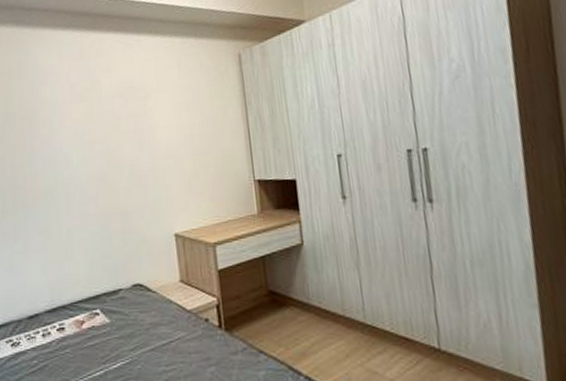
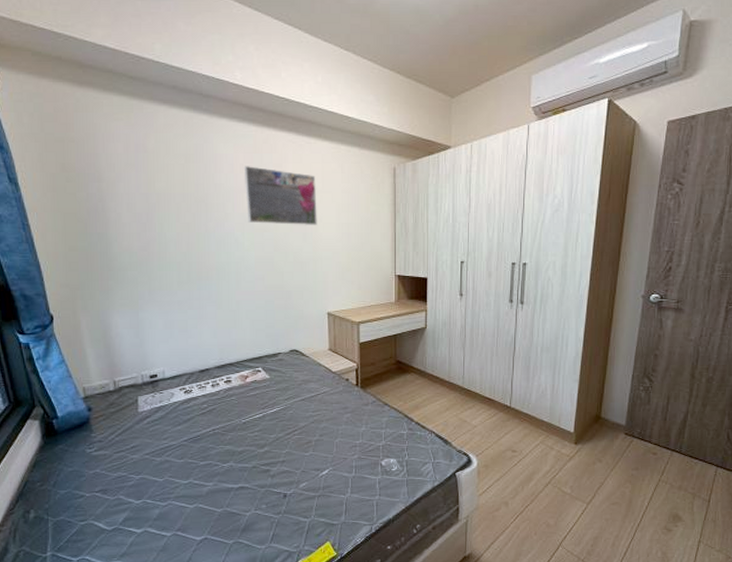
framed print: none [69,74,155,136] -> present [243,166,317,225]

